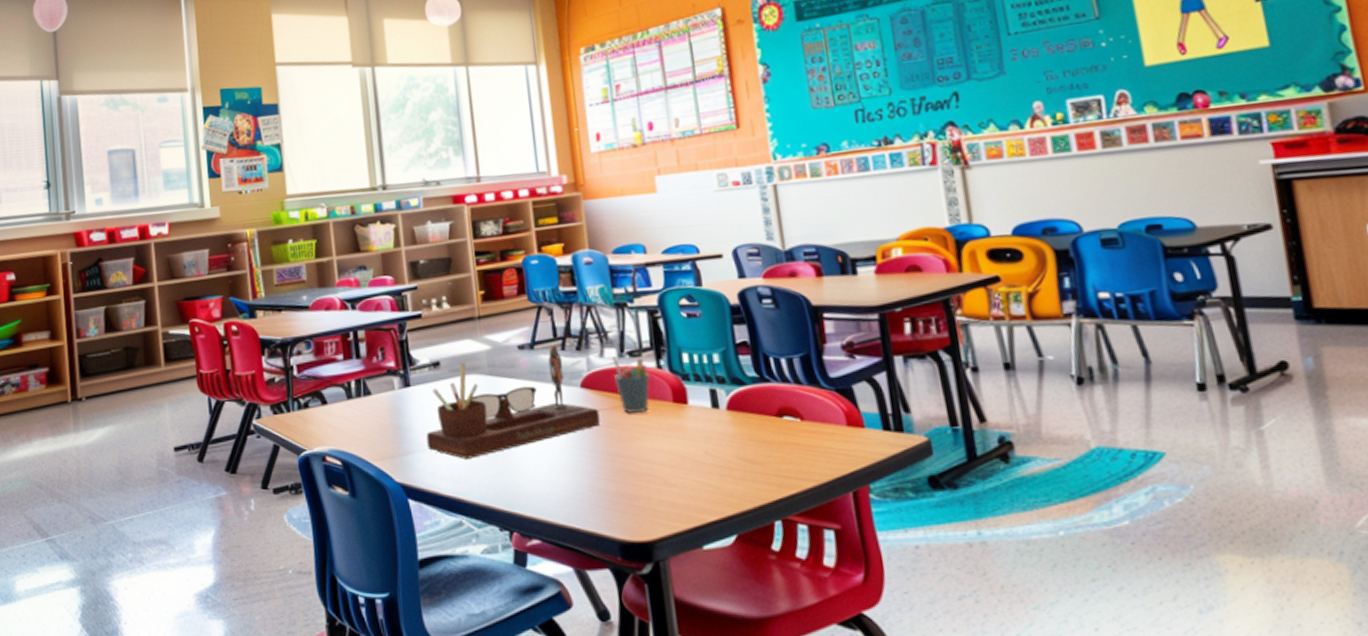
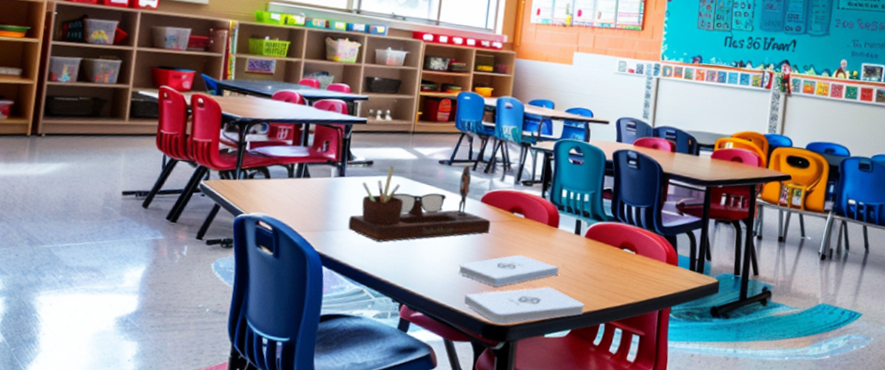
notepad: none [571,447,703,493] -> present [458,255,560,287]
notepad: none [587,483,749,541] -> present [463,287,585,324]
pen holder: present [612,355,650,413] -> none [507,181,535,229]

